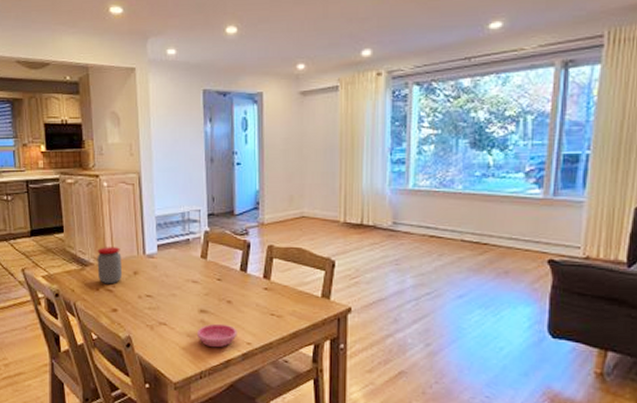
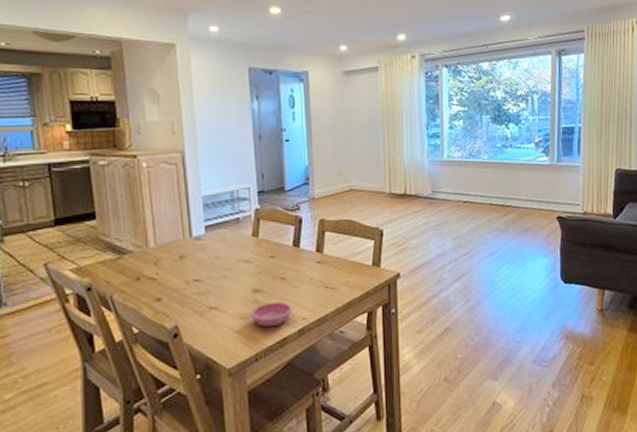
jar: present [97,247,123,284] -> none [136,231,167,272]

